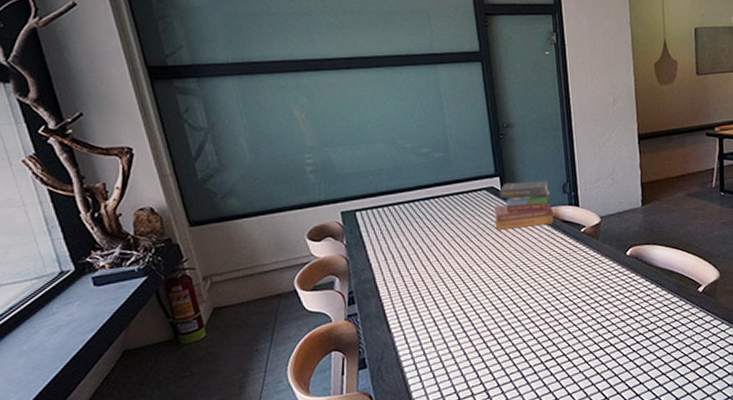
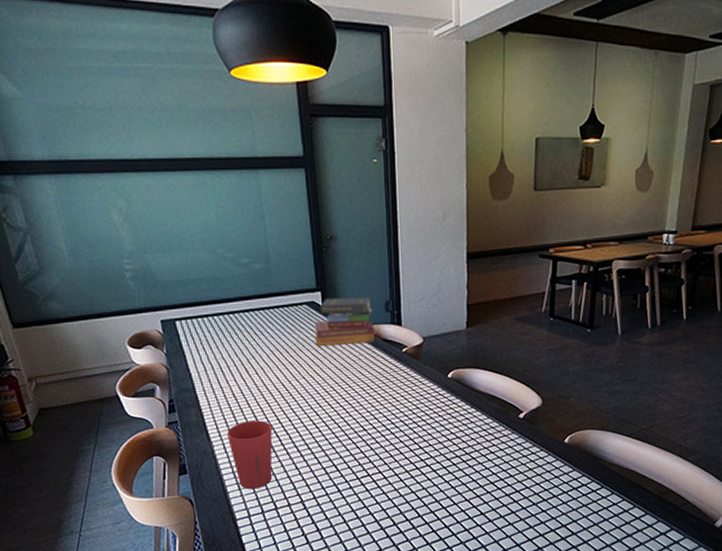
cup: none [407,307,455,381] -> present [226,420,273,490]

